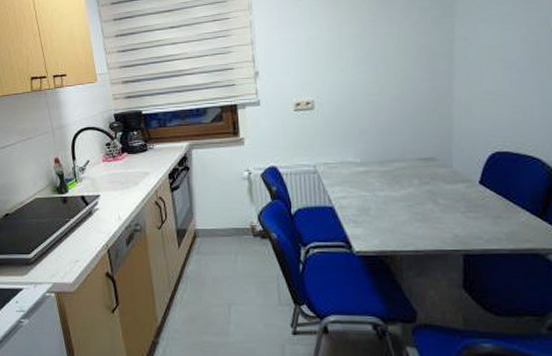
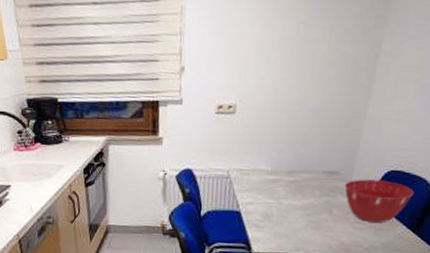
mixing bowl: none [446,163,530,210] -> present [345,179,414,223]

